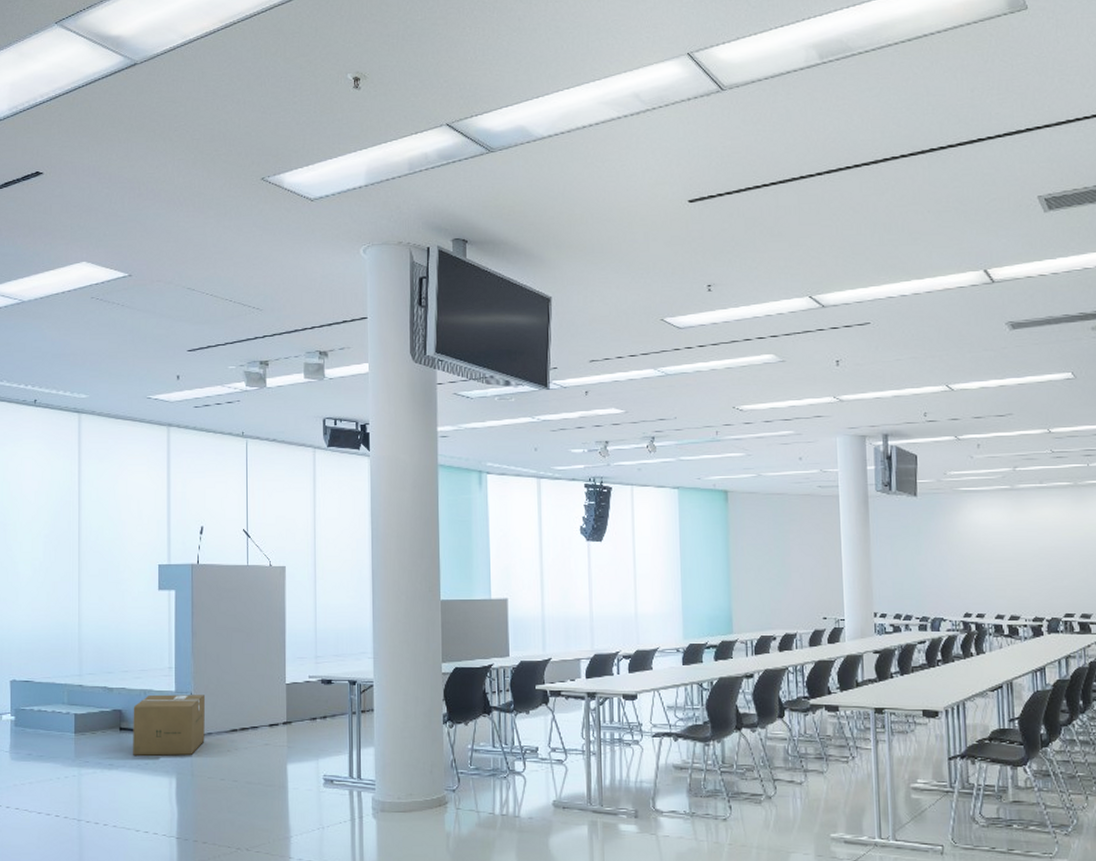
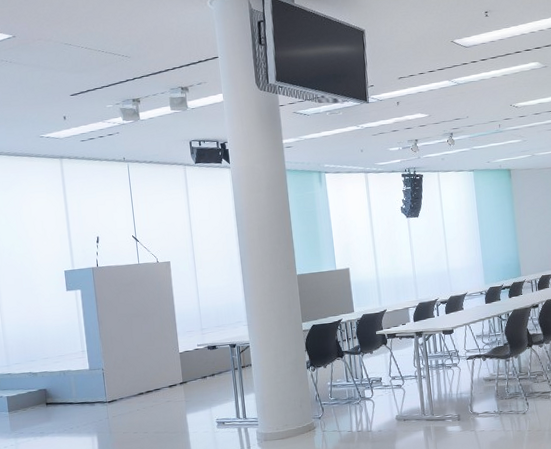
box: present [133,694,206,756] -> none [55,369,118,423]

